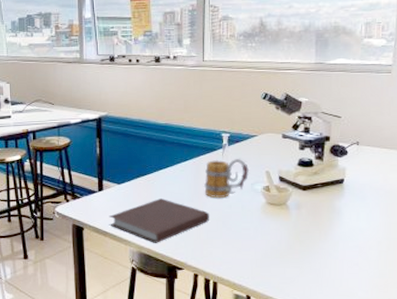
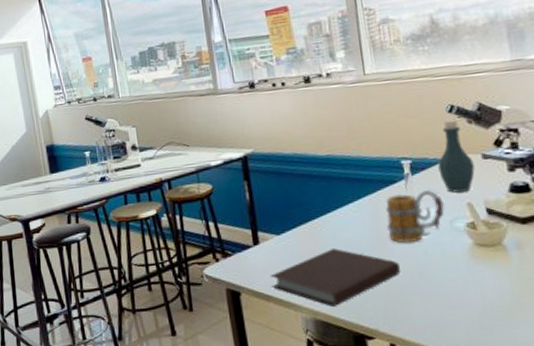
bottle: none [249,104,275,162] -> present [437,119,475,193]

